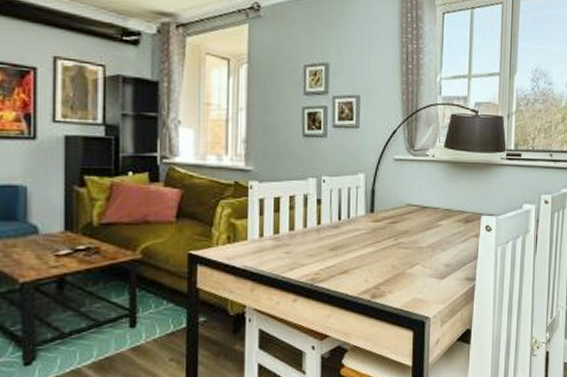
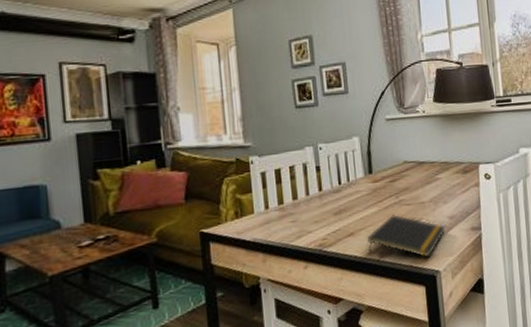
notepad: none [361,256,441,303] -> present [367,214,446,258]

